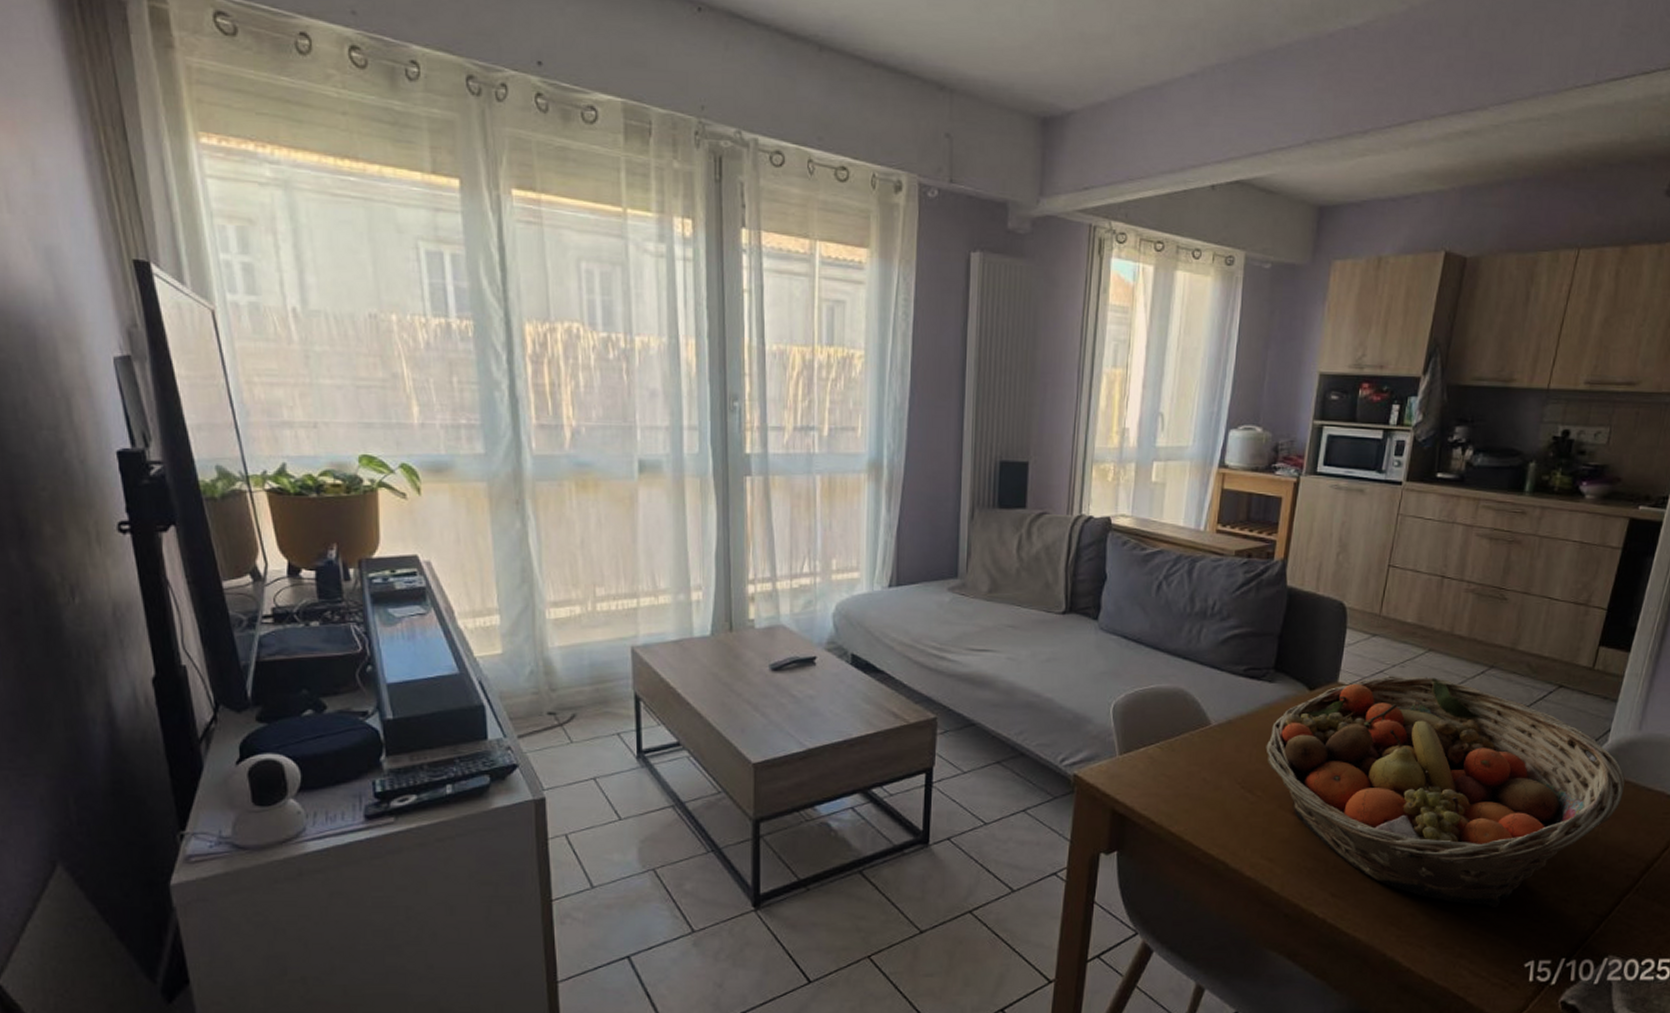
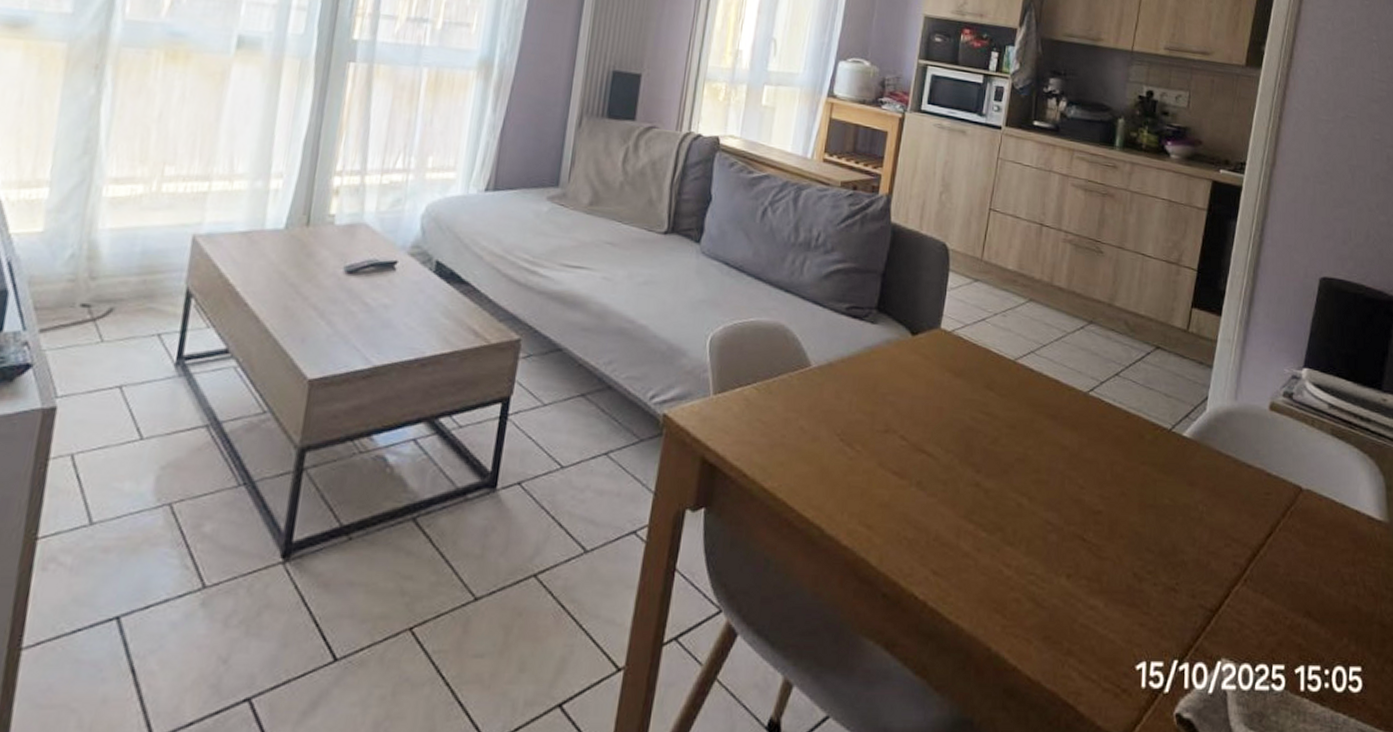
fruit basket: present [1266,675,1625,907] -> none [866,324,1226,595]

